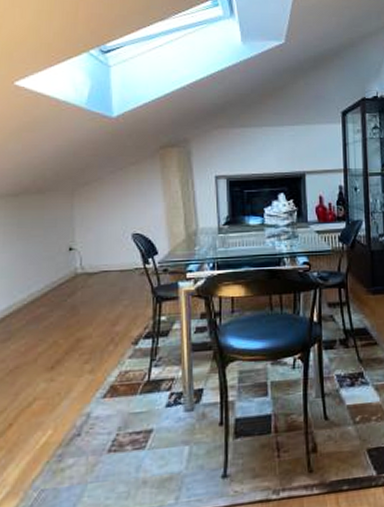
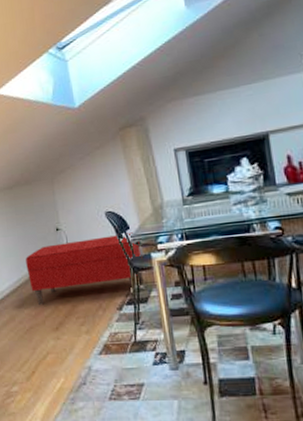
bench: none [22,258,168,339] -> present [25,232,143,305]

